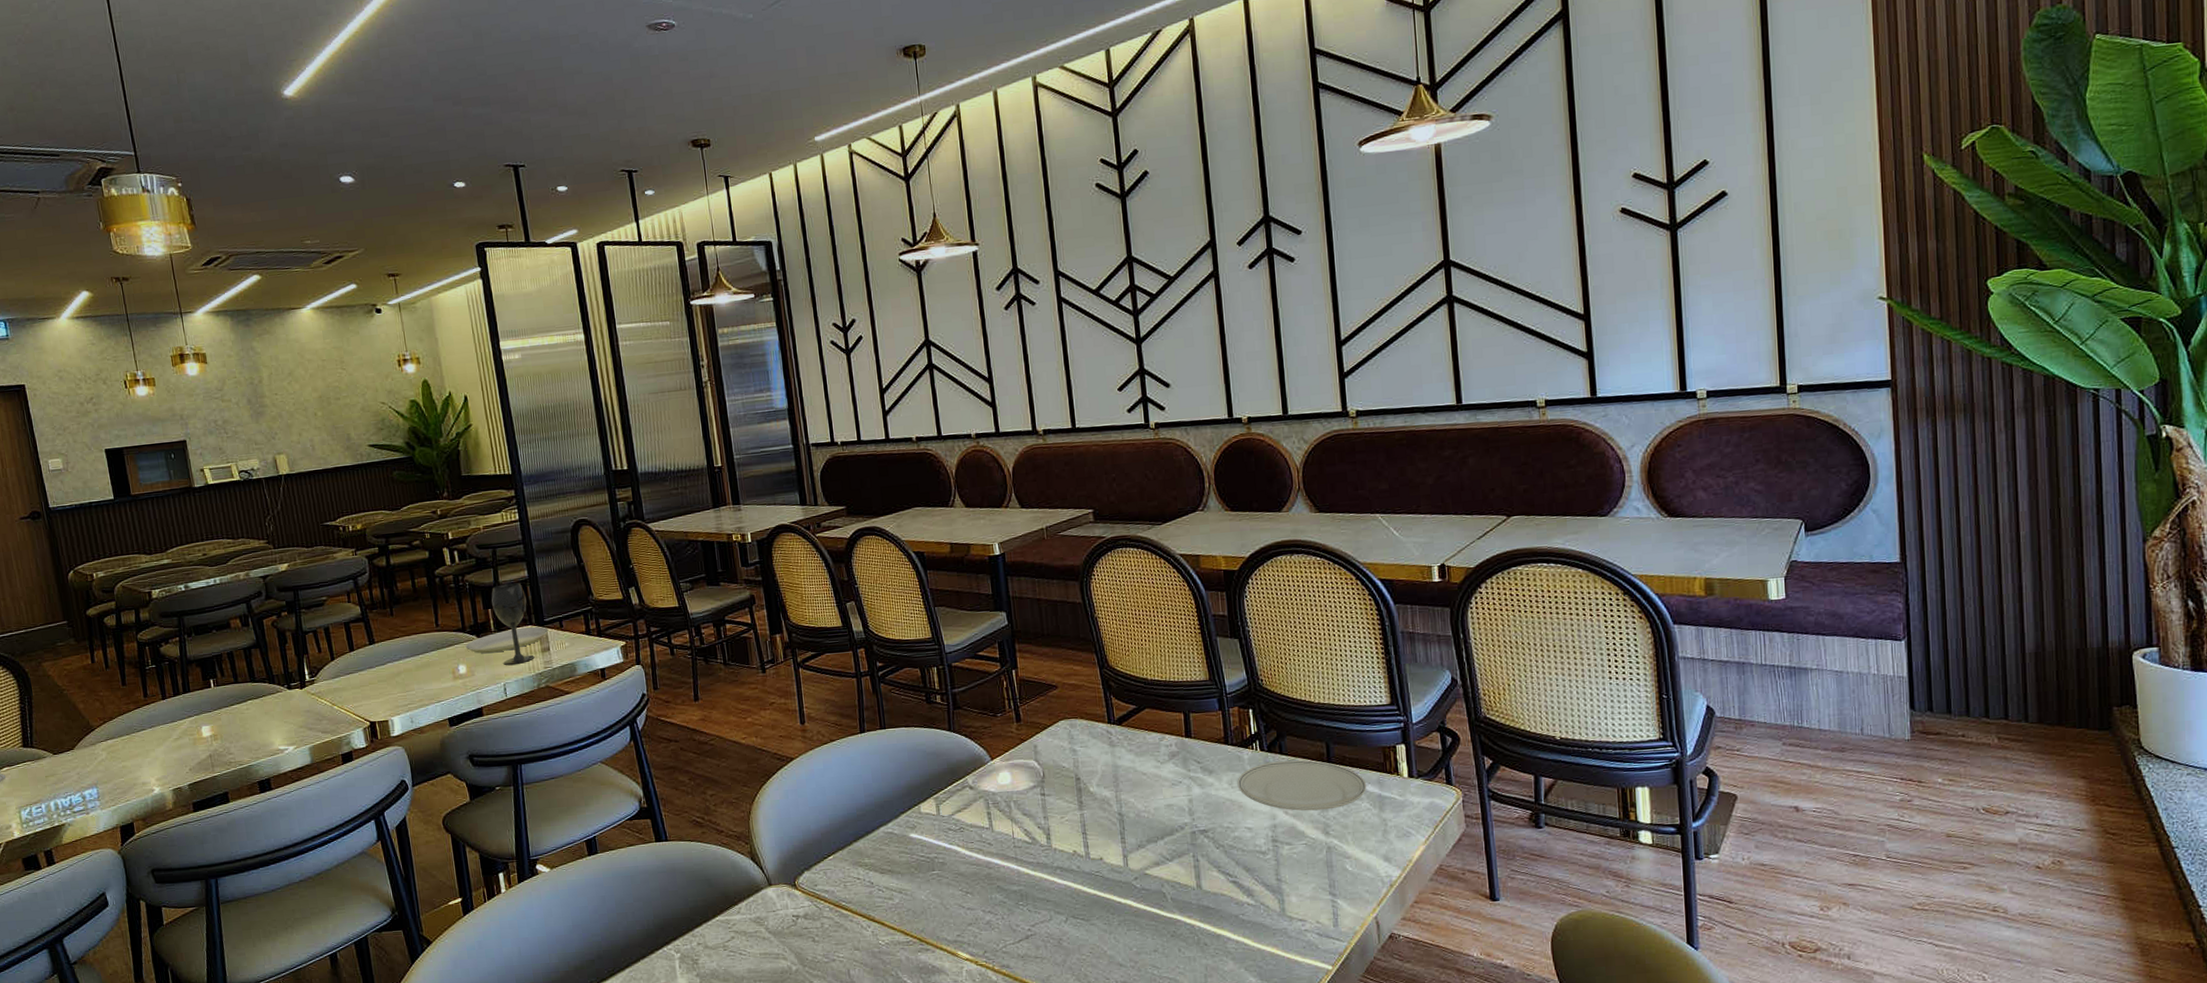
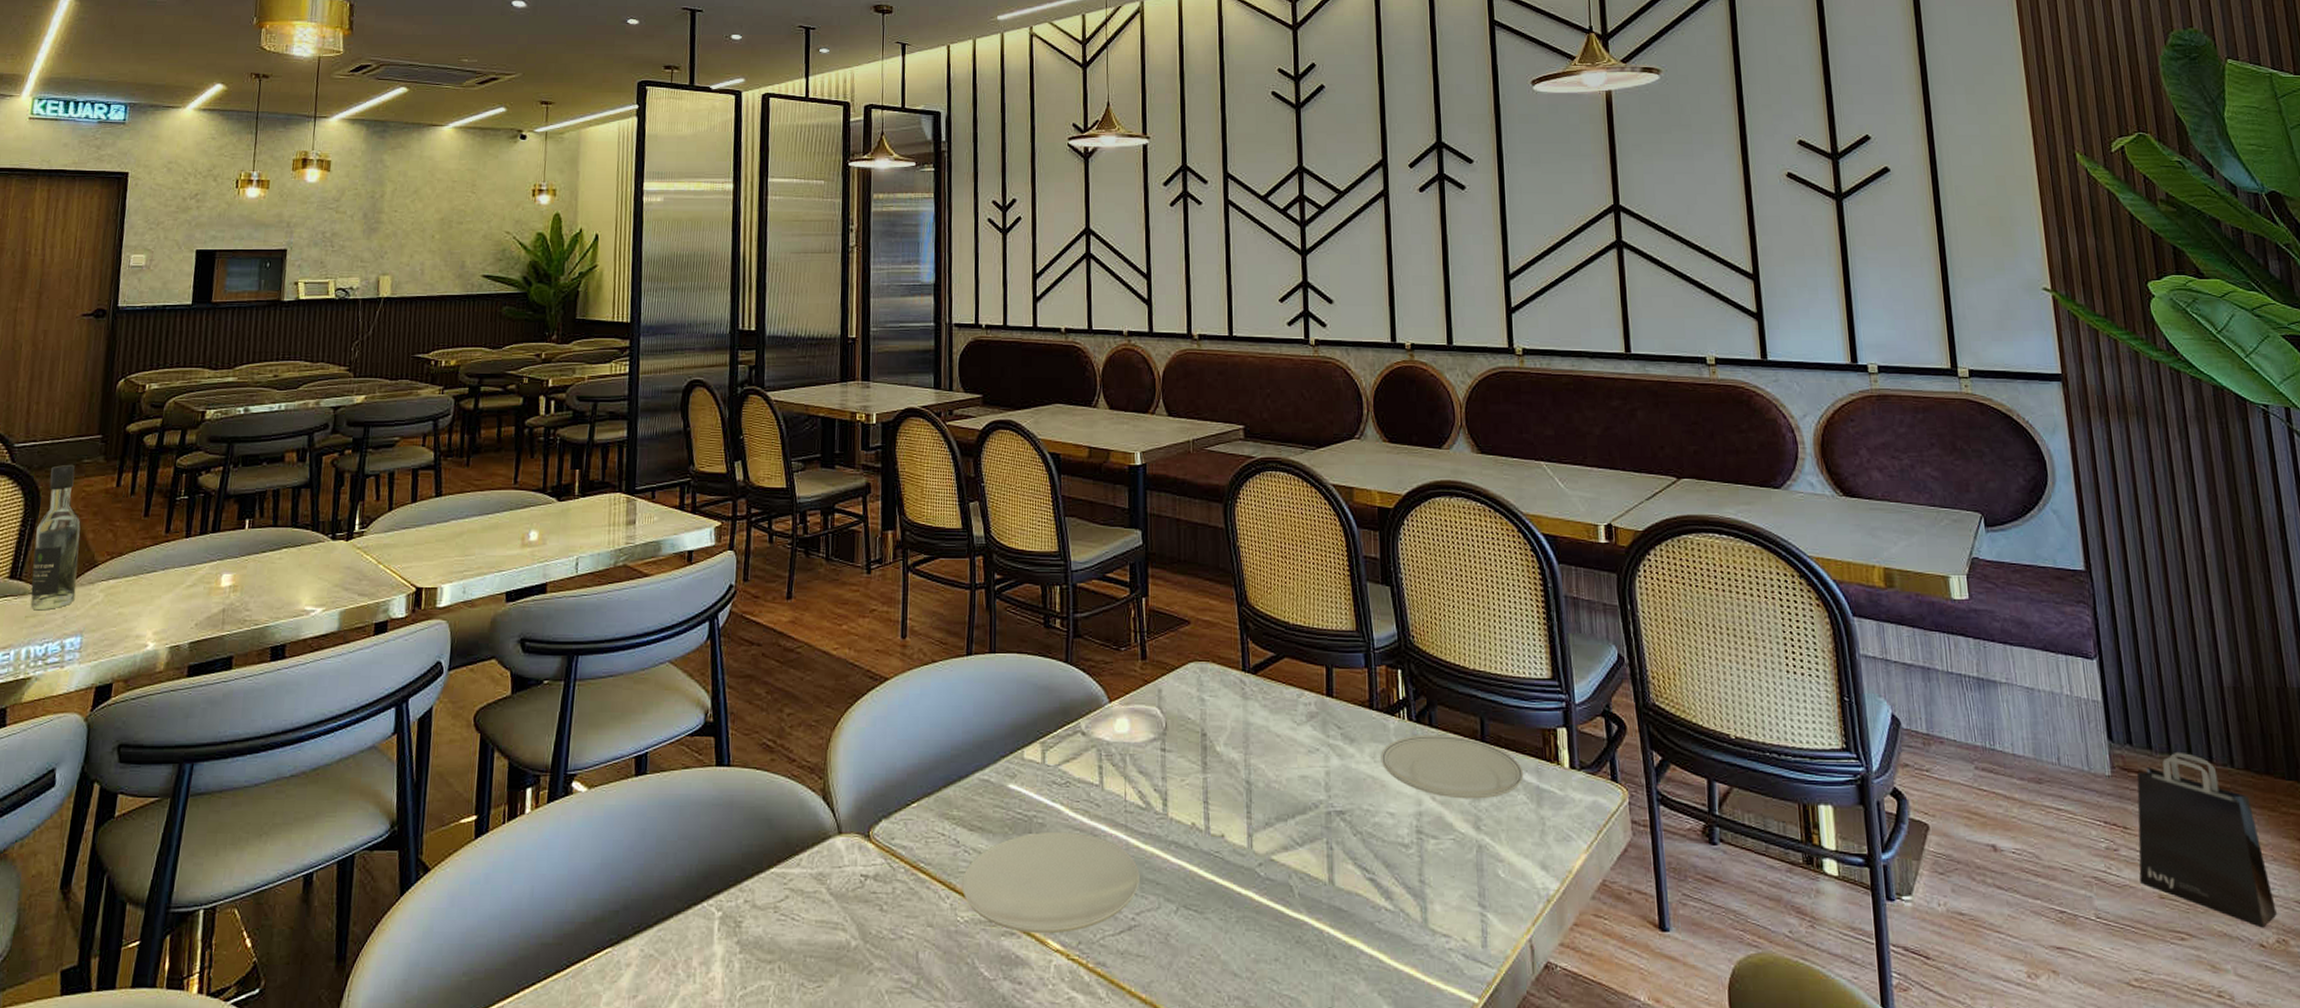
bottle: none [32,648,83,771] -> present [30,464,81,611]
plate: present [465,626,549,654] -> none [542,494,638,521]
wine glass: present [491,582,535,666] -> none [580,442,621,537]
plate: none [879,867,1032,948] -> present [962,831,1140,934]
shopping bag: none [1930,713,2055,853] -> present [2136,751,2277,928]

